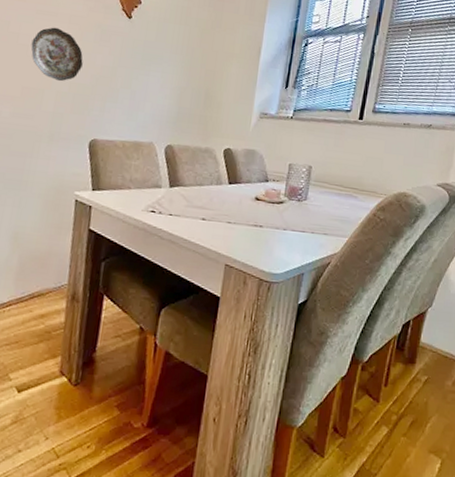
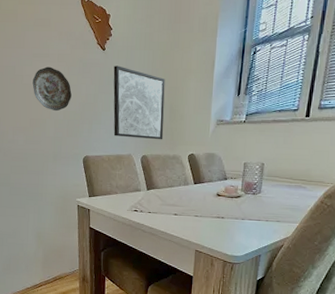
wall art: none [132,37,203,129] -> present [113,65,165,140]

